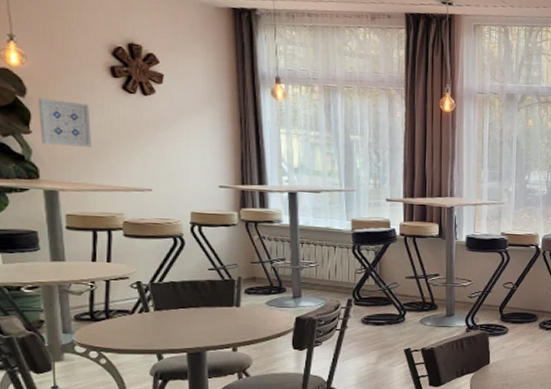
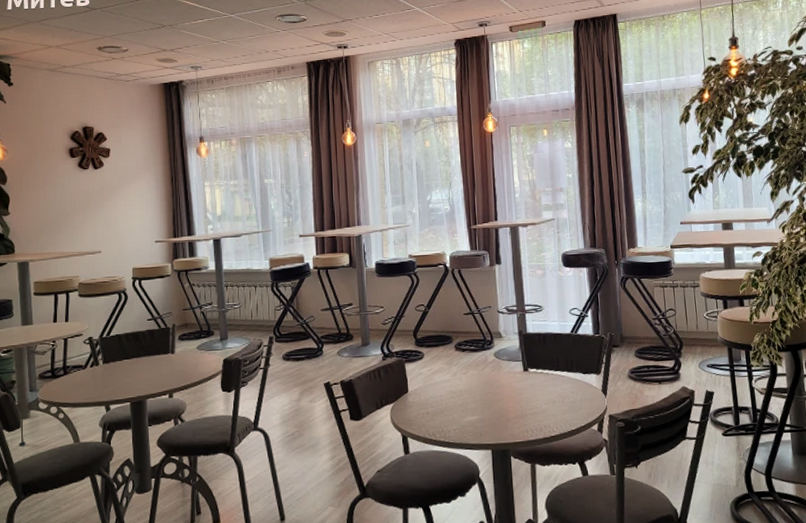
wall art: present [38,97,93,147] -> none [15,183,55,222]

